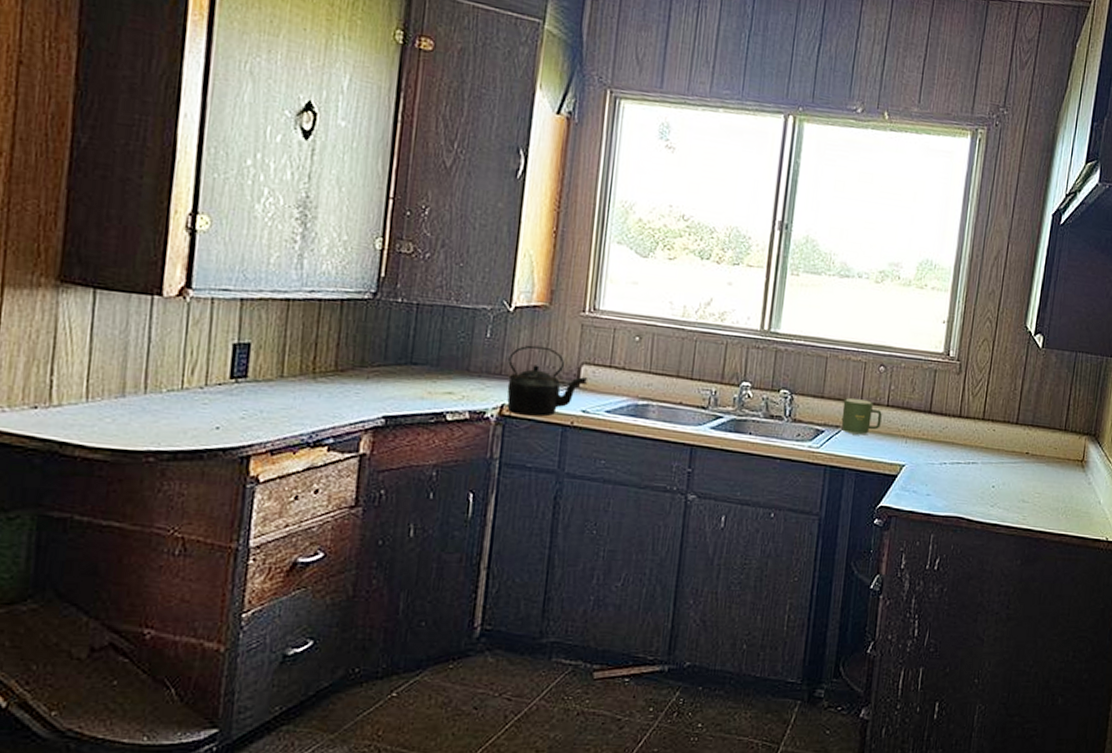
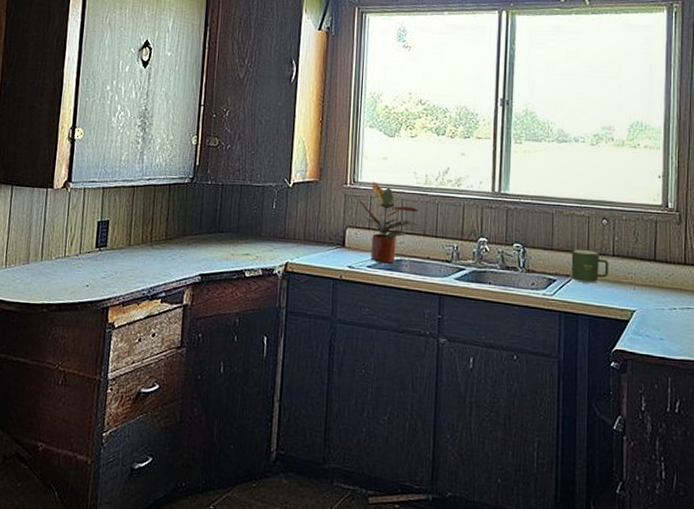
kettle: present [506,345,589,418] -> none [289,213,352,273]
potted plant: none [597,310,673,409] -> present [357,181,419,264]

